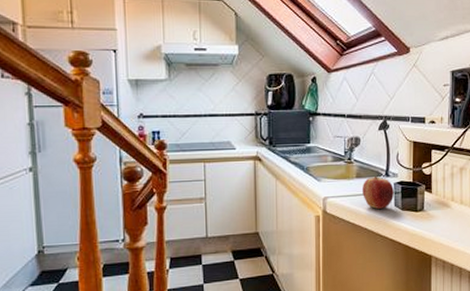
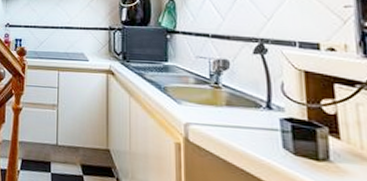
apple: present [361,175,394,209] -> none [234,106,281,149]

